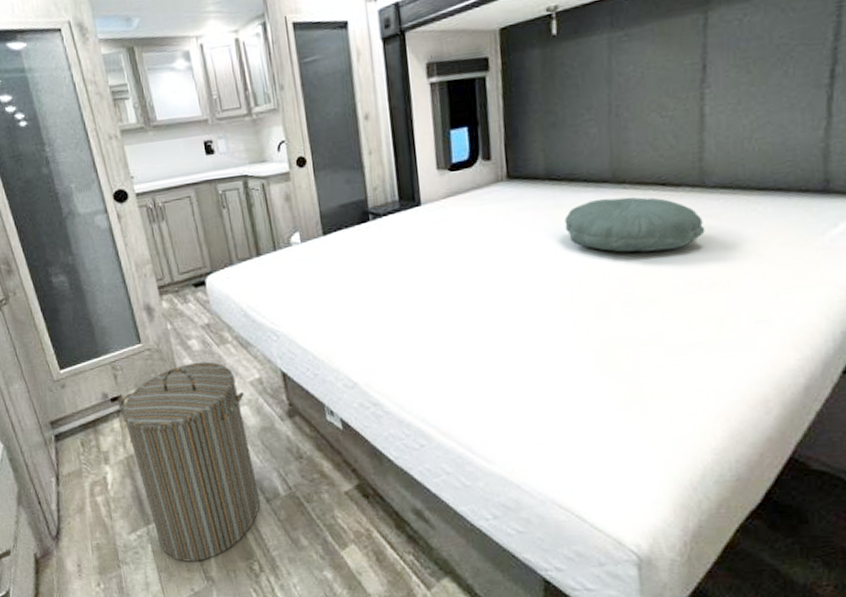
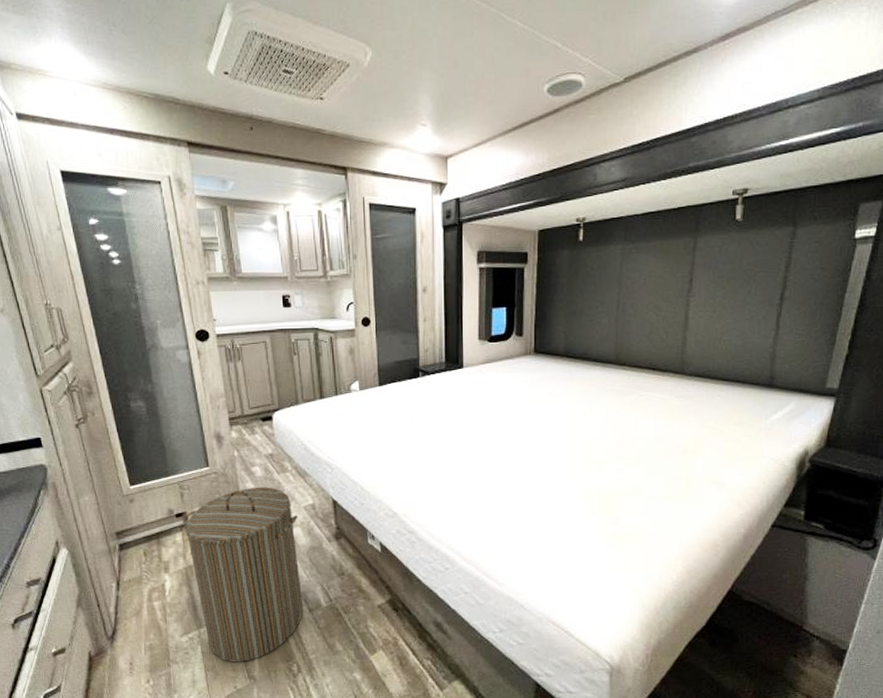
pillow: present [564,197,705,253] -> none [576,376,682,421]

